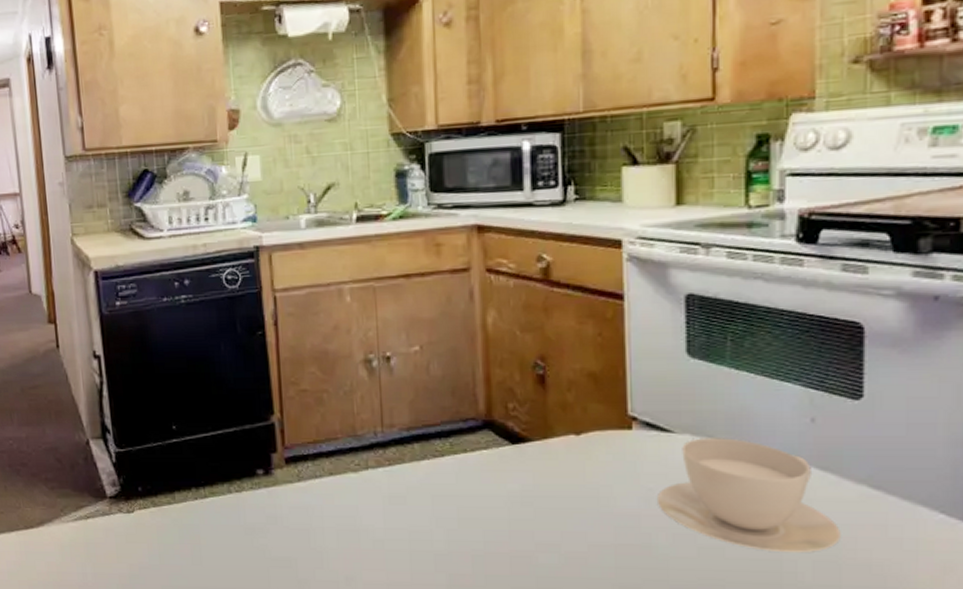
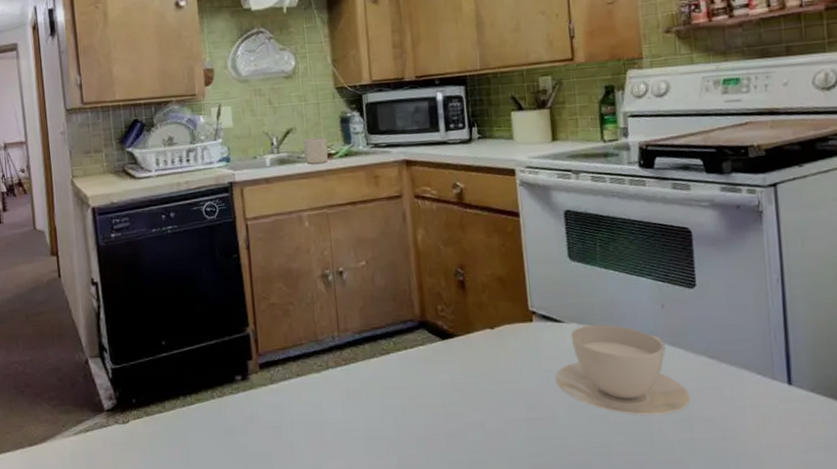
mug: none [348,194,379,227] -> present [303,137,329,164]

